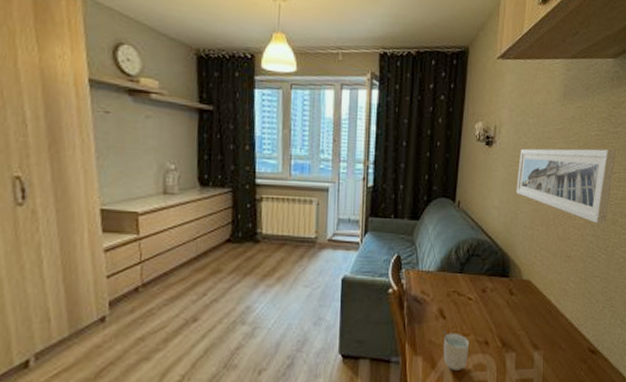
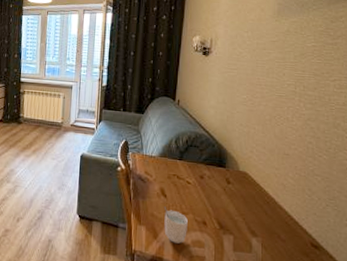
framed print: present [516,148,616,224] -> none [232,58,335,127]

